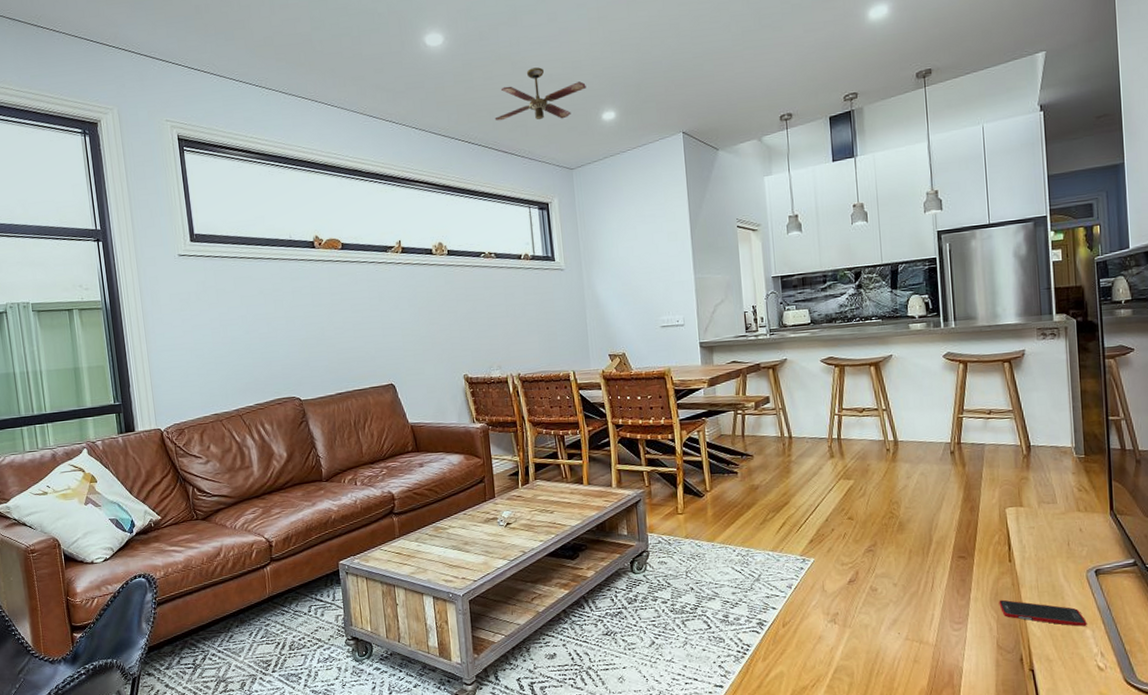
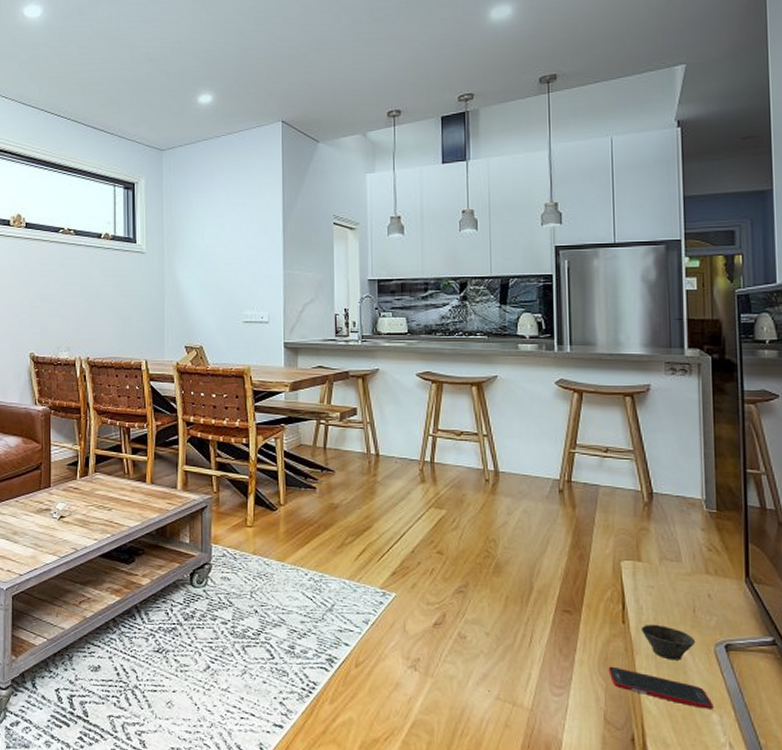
ceiling fan: present [494,67,586,121] -> none [87,45,184,99]
cup: none [1024,559,1071,589] -> present [640,624,696,660]

